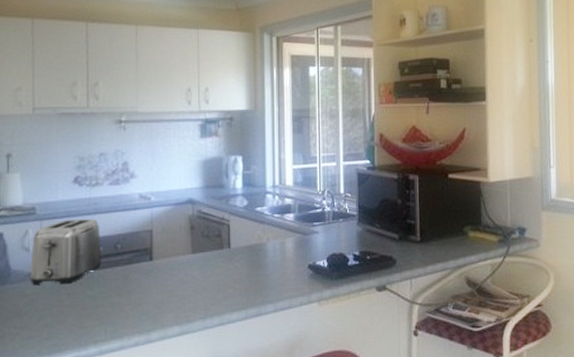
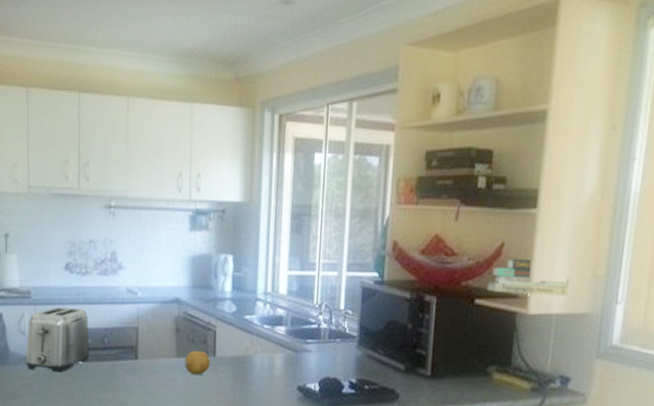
fruit: none [199,244,226,268] -> present [184,350,211,375]
books: none [456,139,516,168] -> present [487,258,570,296]

